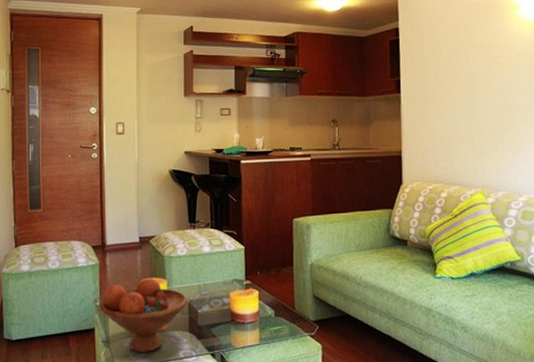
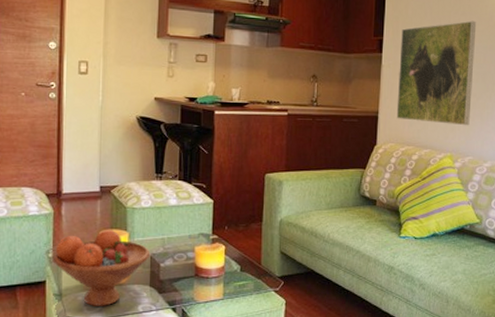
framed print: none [418,53,499,160] -> present [396,20,477,126]

